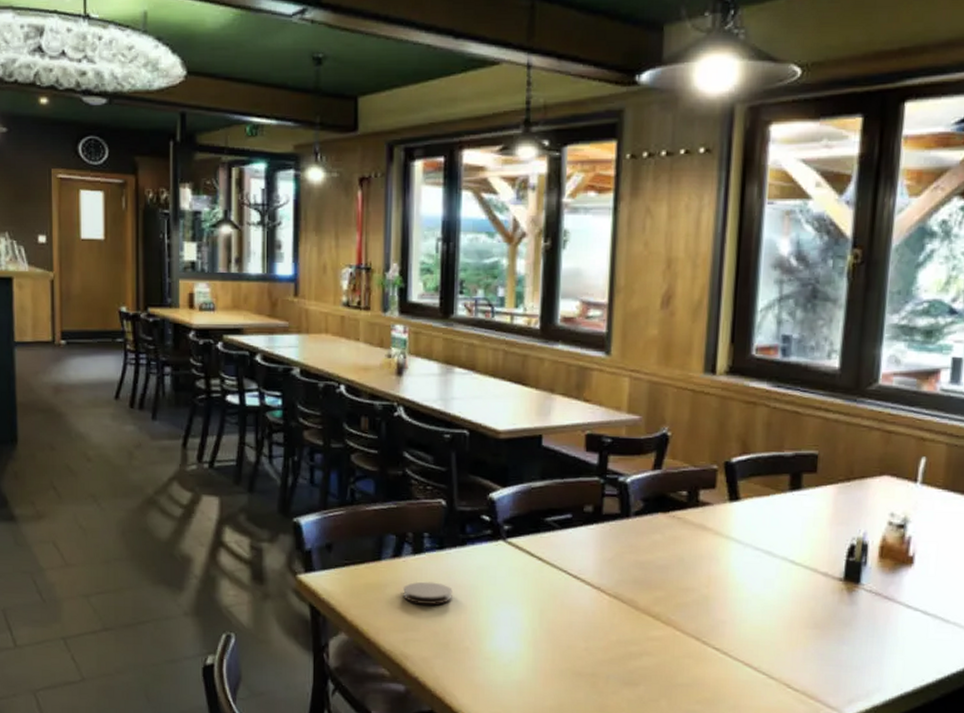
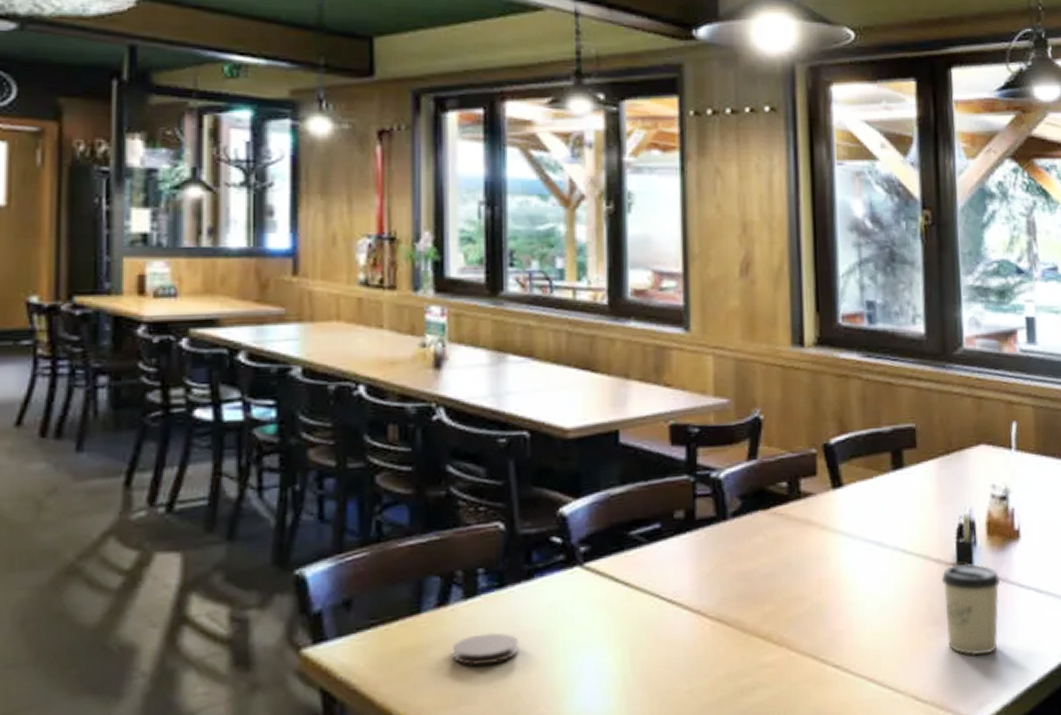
cup: none [825,579,886,660] -> present [942,563,1000,656]

